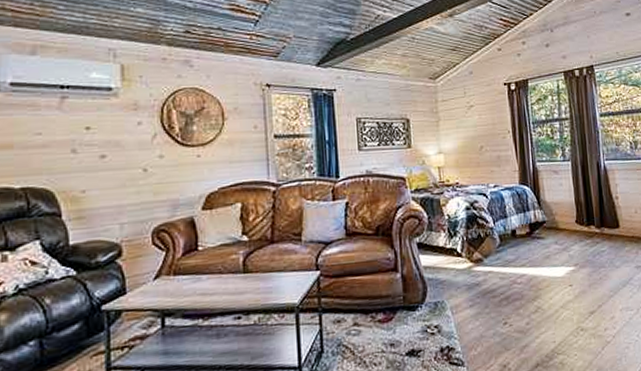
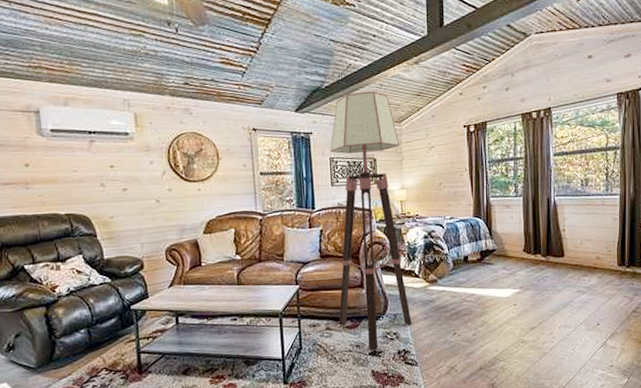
floor lamp: none [357,44,456,348] -> present [330,91,413,350]

